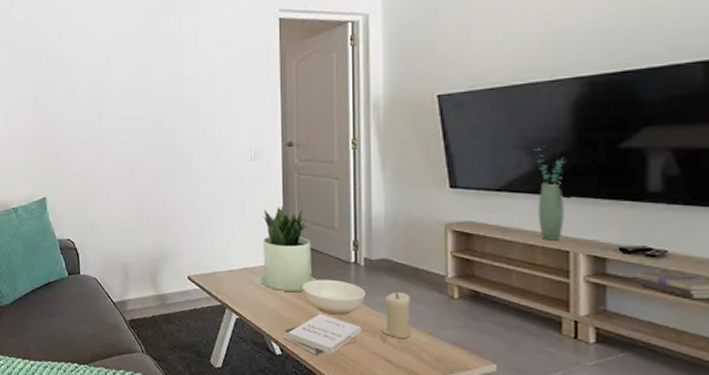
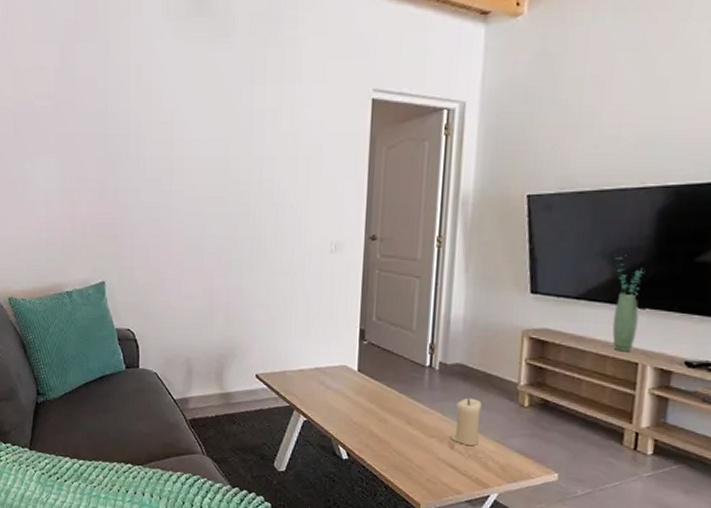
planter: present [259,206,316,293] -> none [330,303,389,396]
books: present [282,314,363,355] -> none [350,419,432,461]
bowl: present [301,279,367,315] -> none [373,382,439,420]

